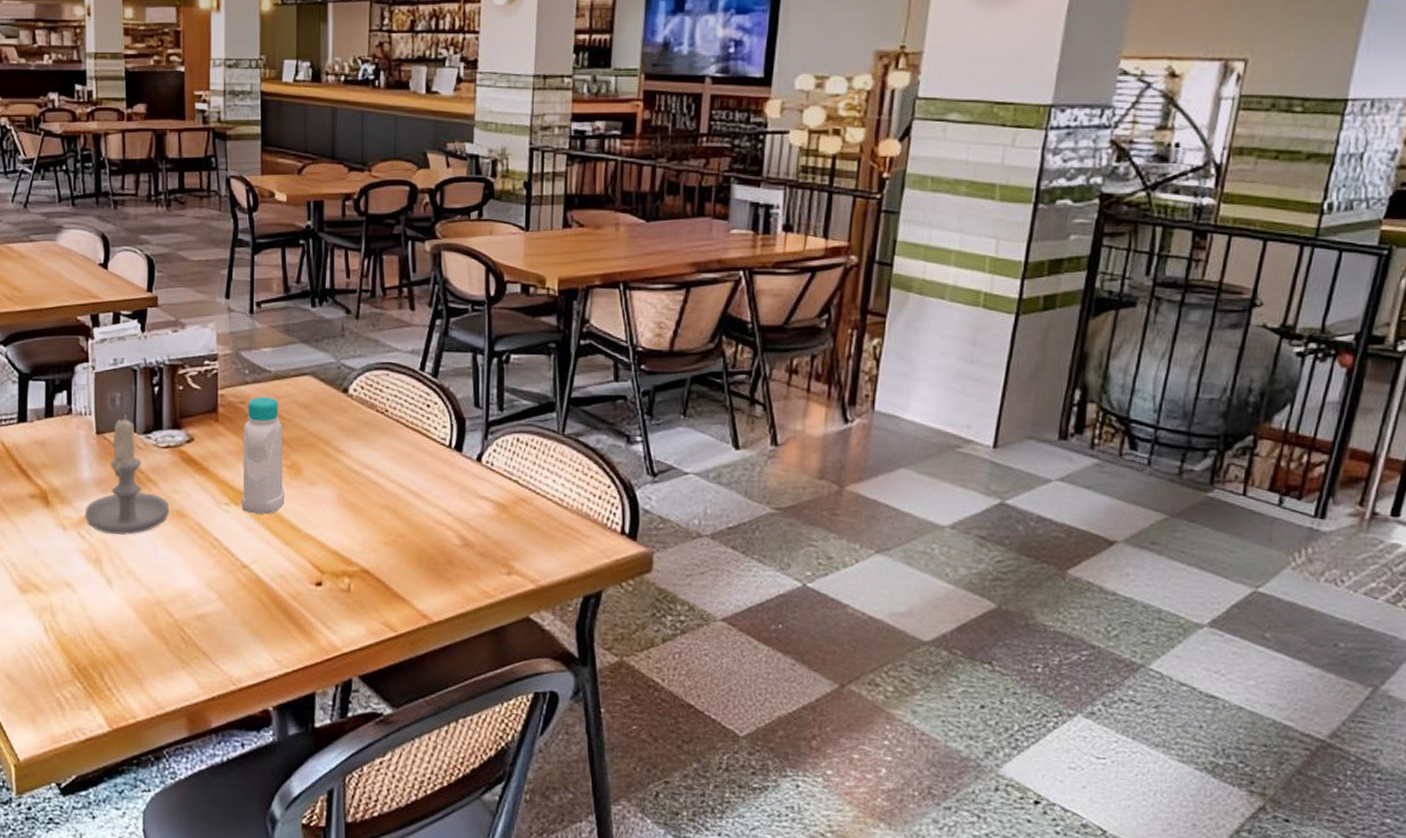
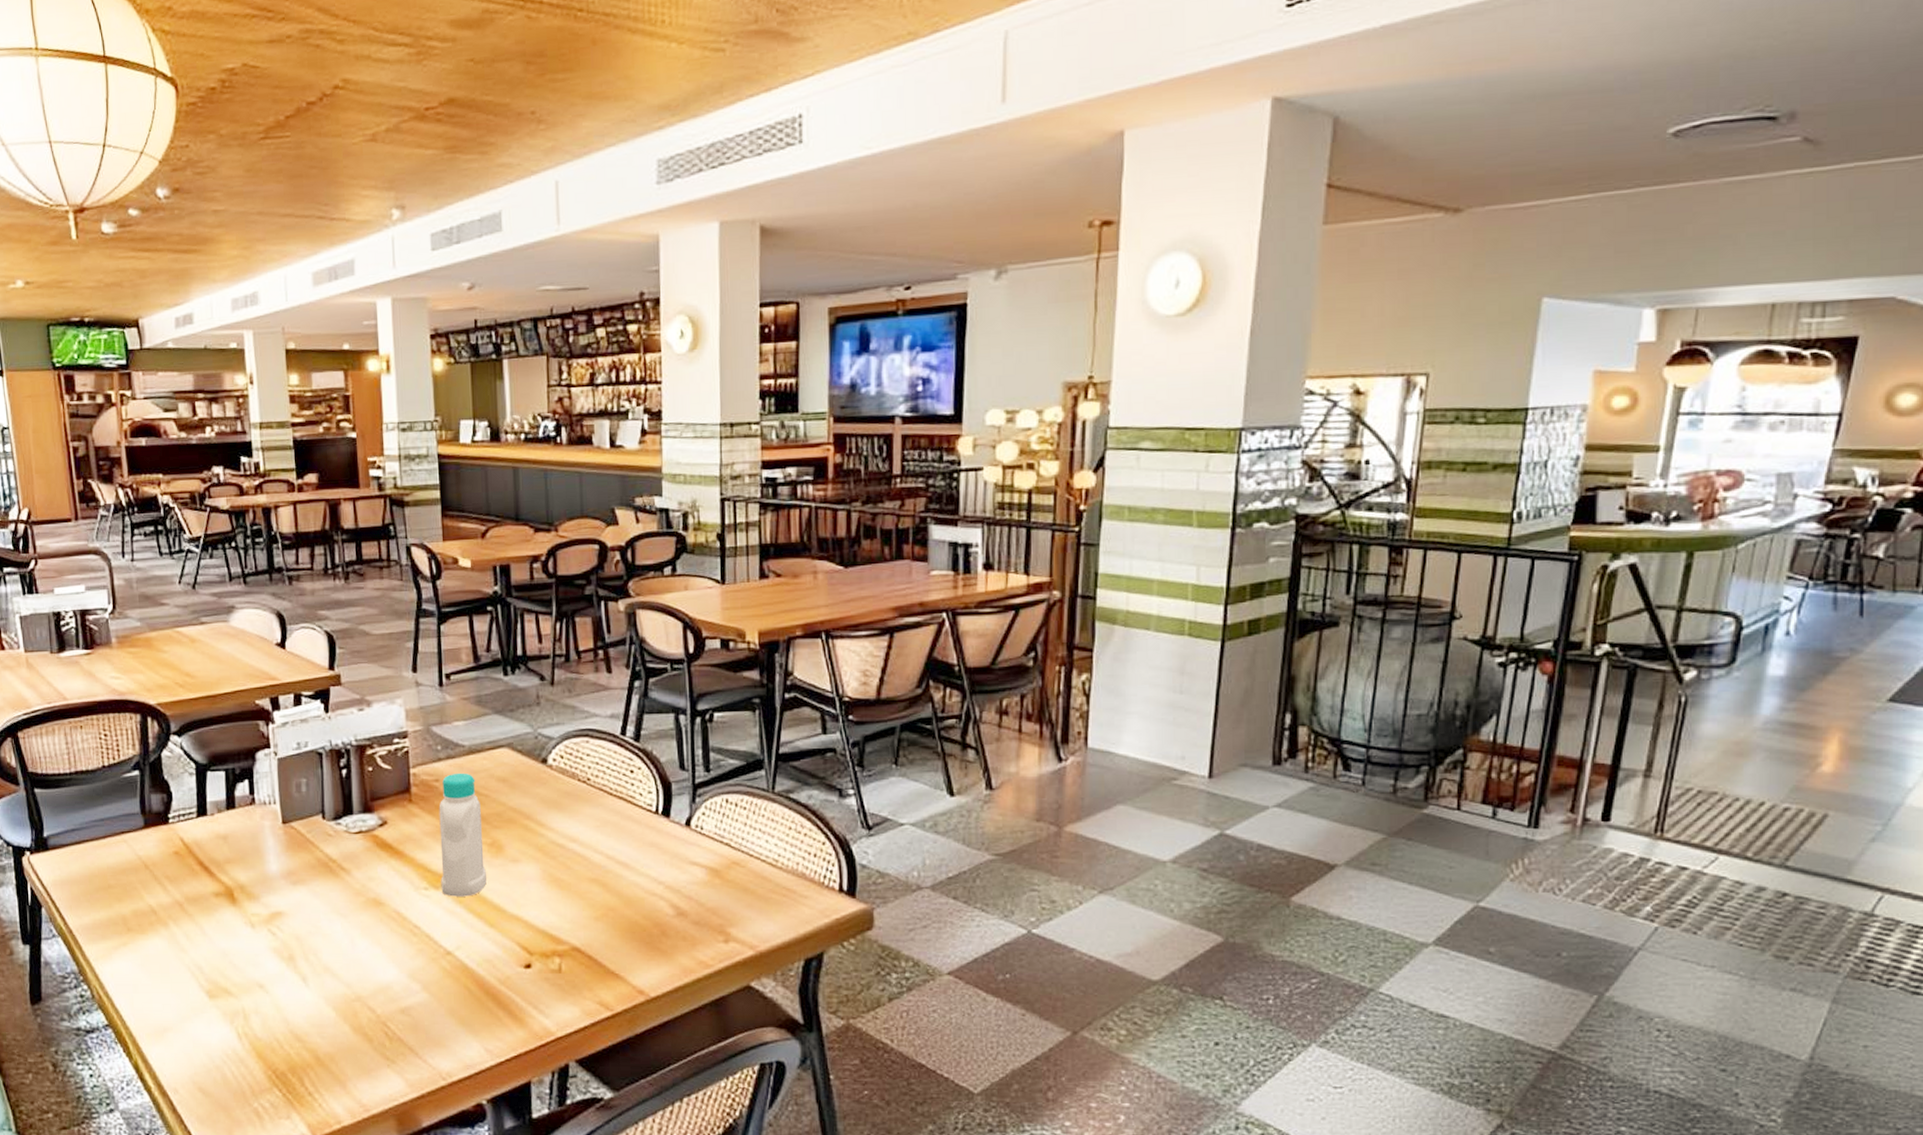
candle: present [84,415,170,535] -> none [274,801,366,930]

